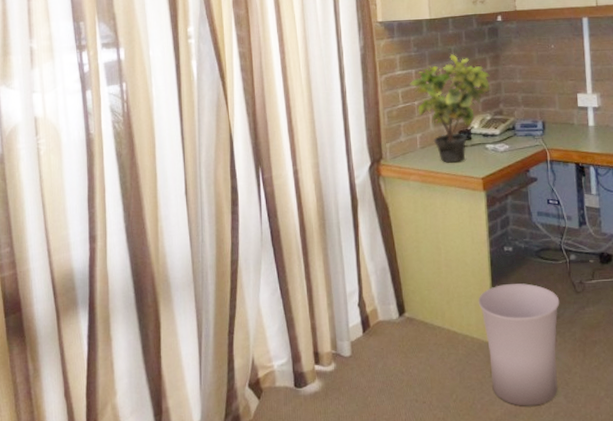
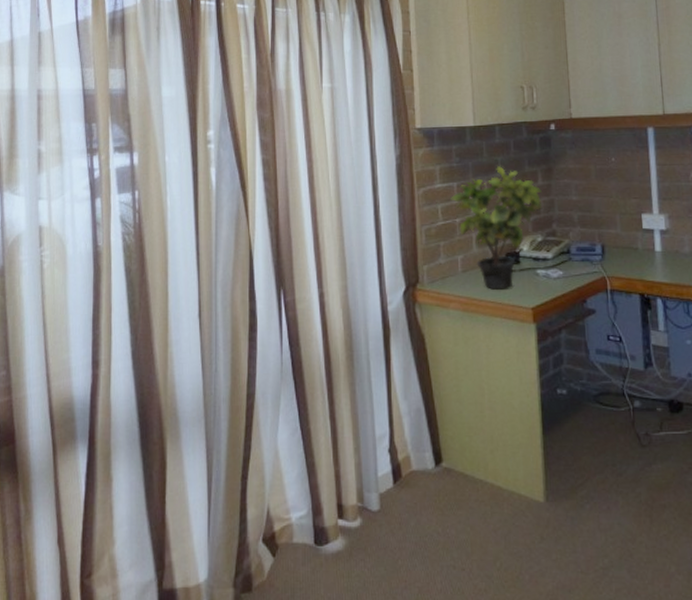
waste bin: present [478,283,560,406] -> none [526,433,622,580]

